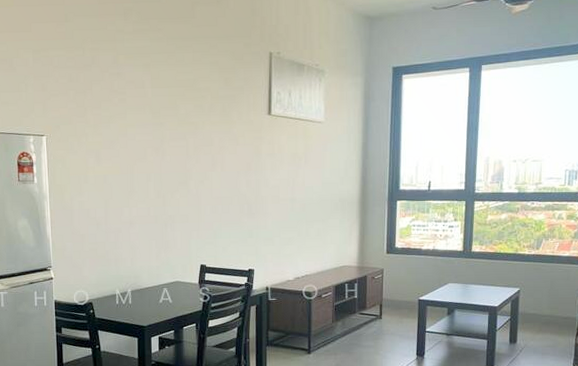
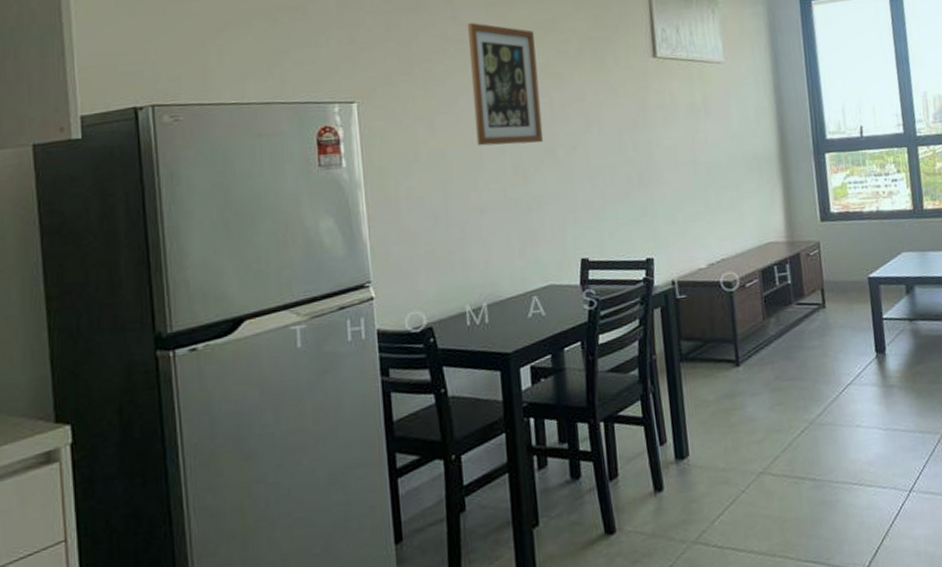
wall art: none [128,78,180,176] -> present [467,22,544,146]

